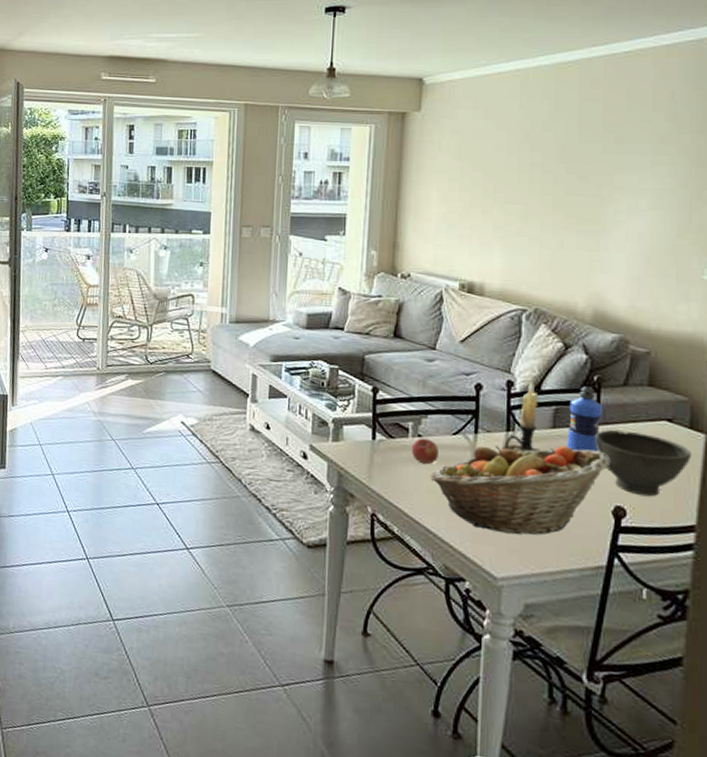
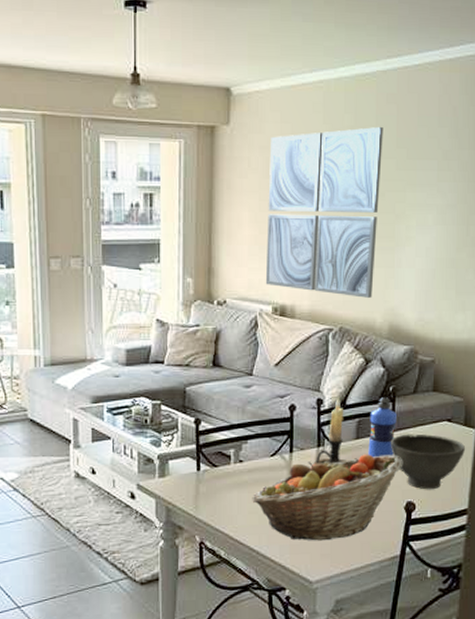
apple: present [411,438,439,465] -> none [233,463,258,488]
wall art: none [452,111,588,281] -> present [265,126,383,298]

